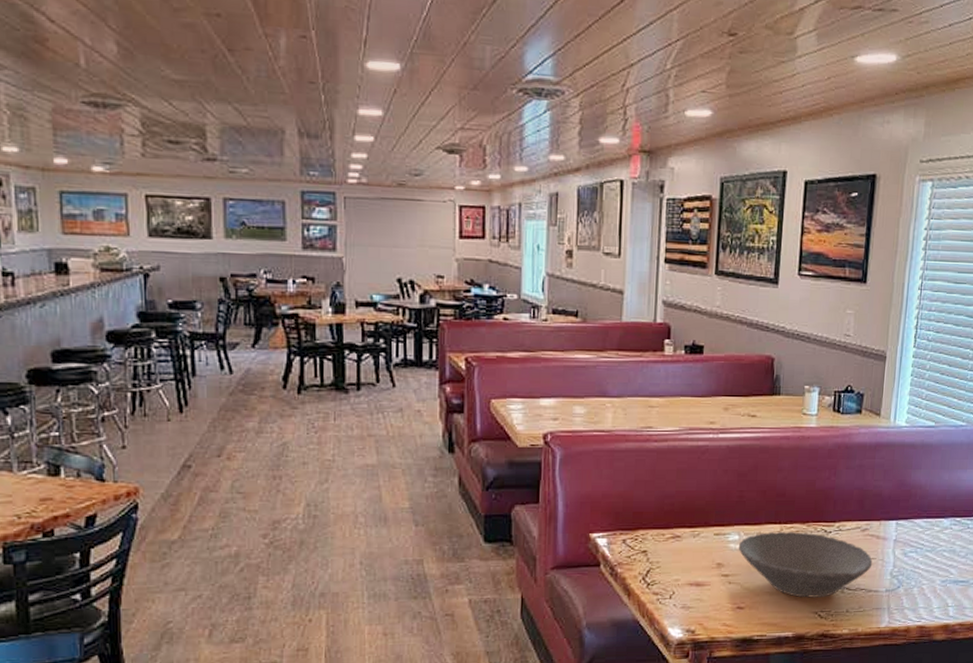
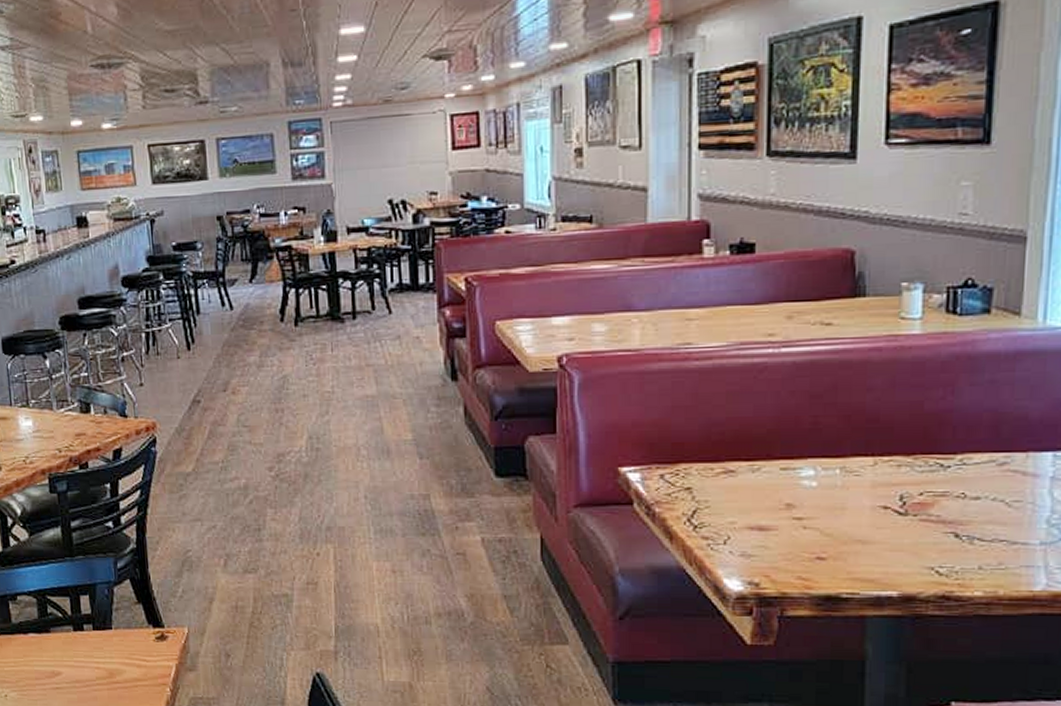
bowl: present [738,532,873,598] -> none [814,466,1018,549]

